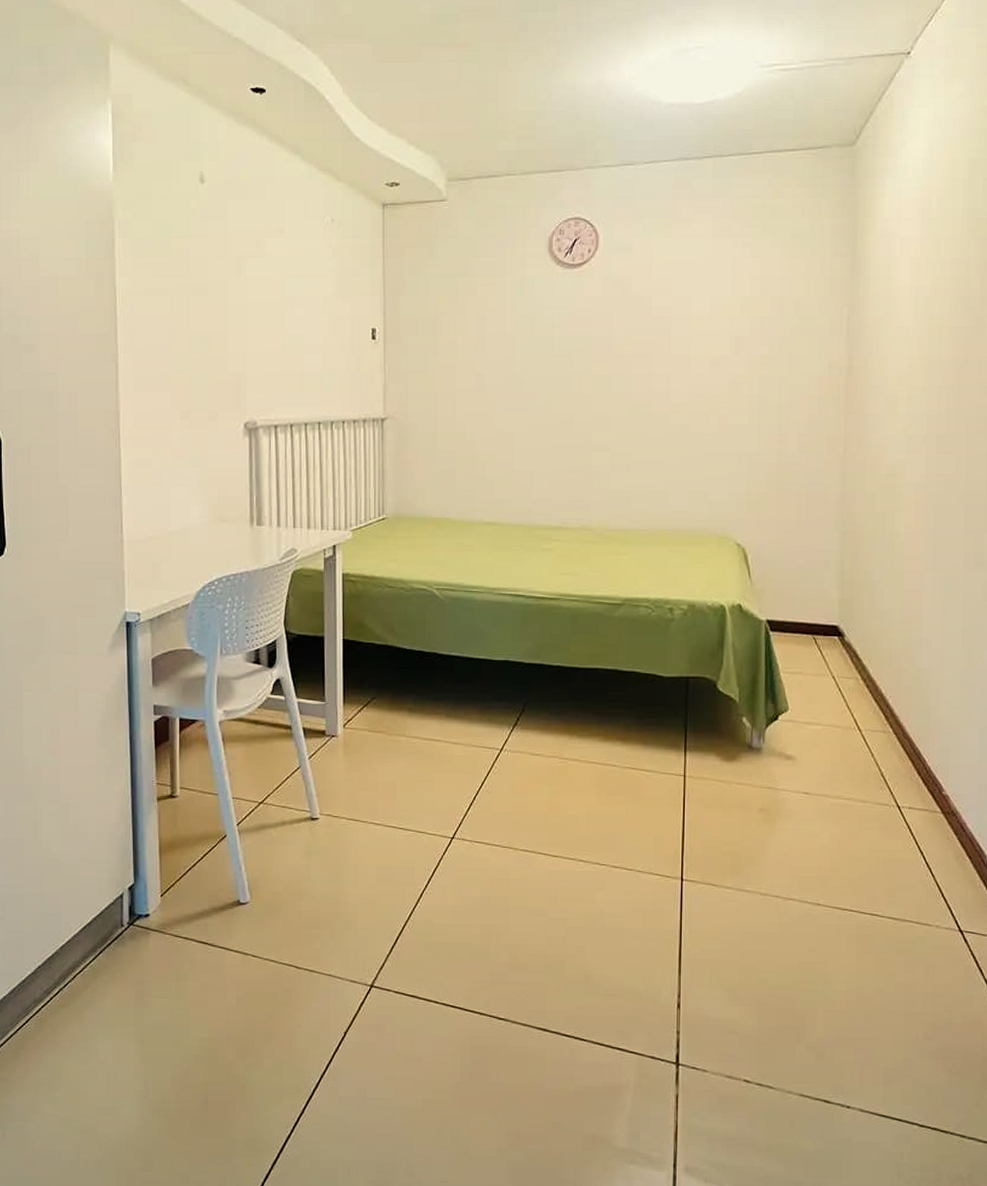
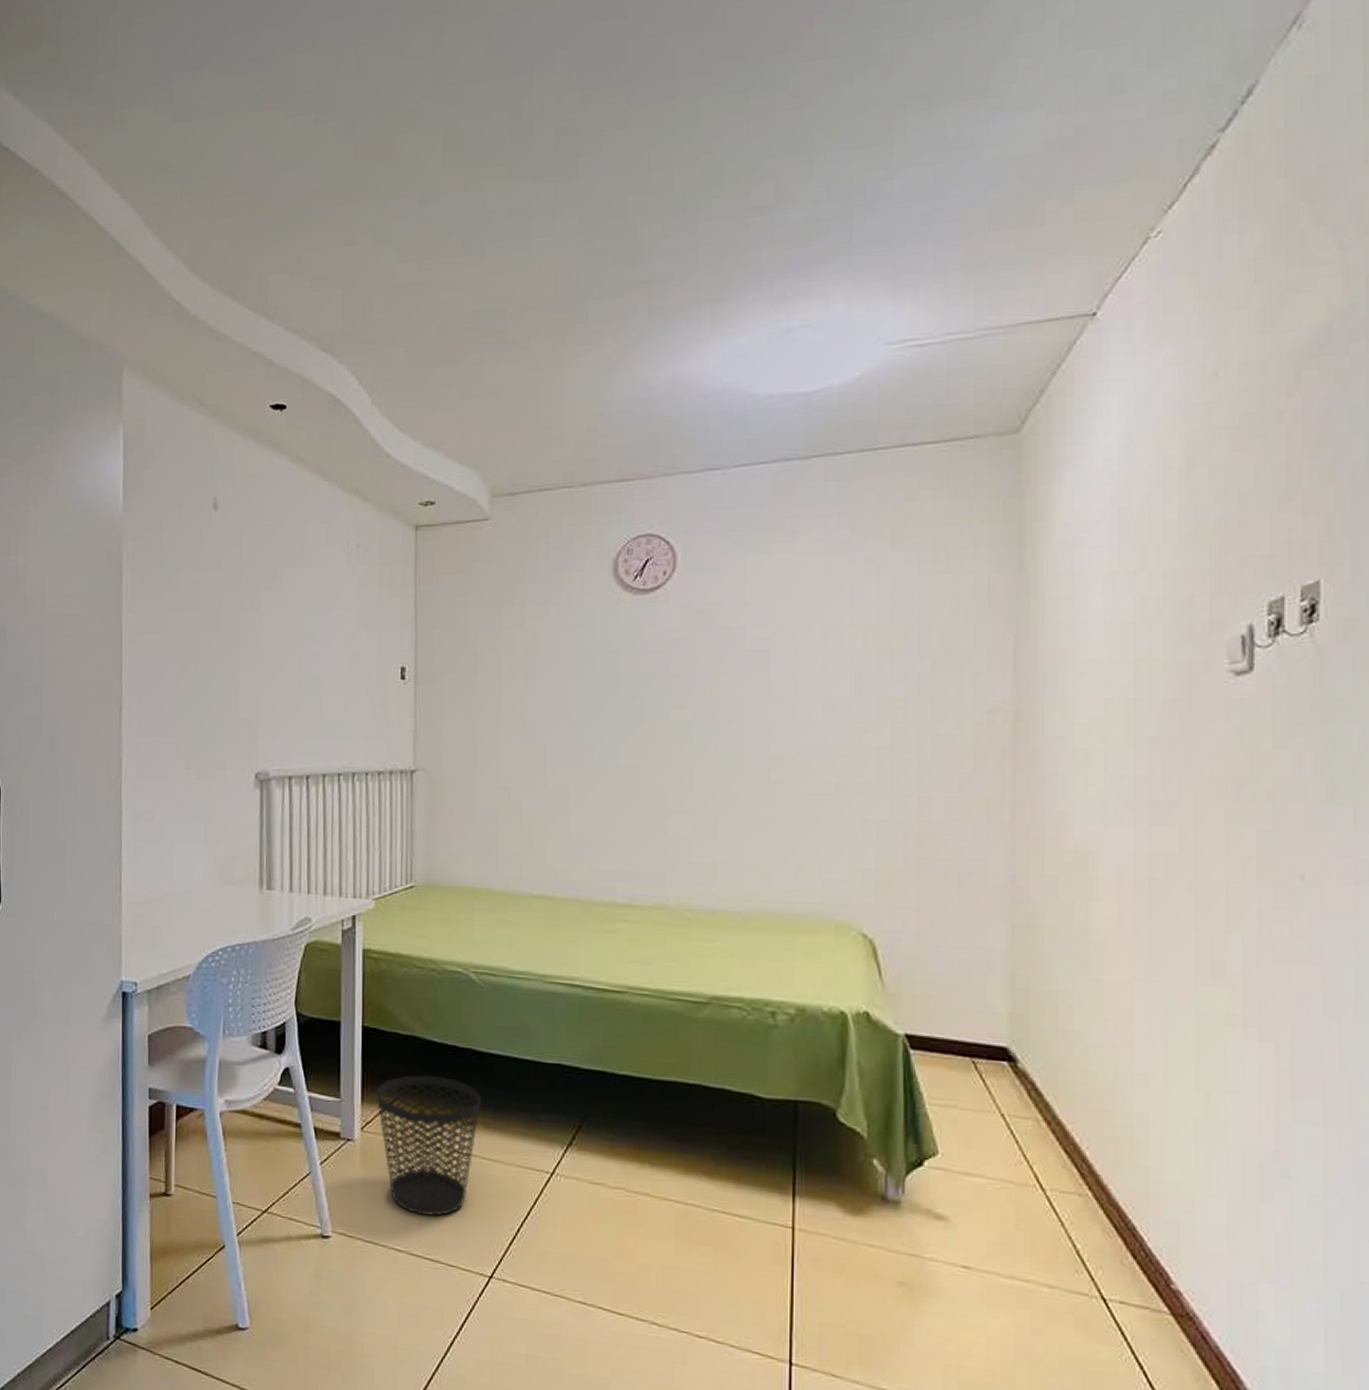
wastebasket: none [355,676,443,793] -> present [376,1074,481,1216]

